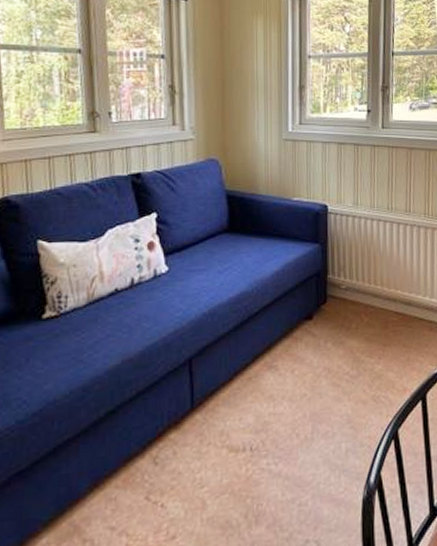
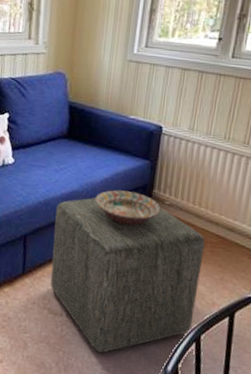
ottoman: none [223,294,388,485] -> present [50,197,206,353]
decorative bowl: none [267,281,339,322] -> present [95,189,162,226]

